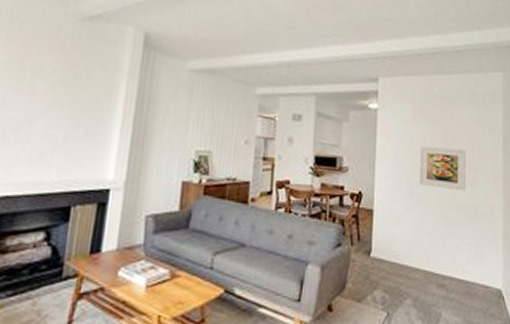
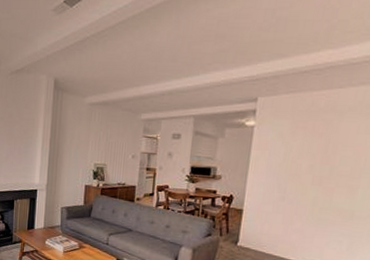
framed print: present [418,146,467,191] -> none [291,157,350,197]

